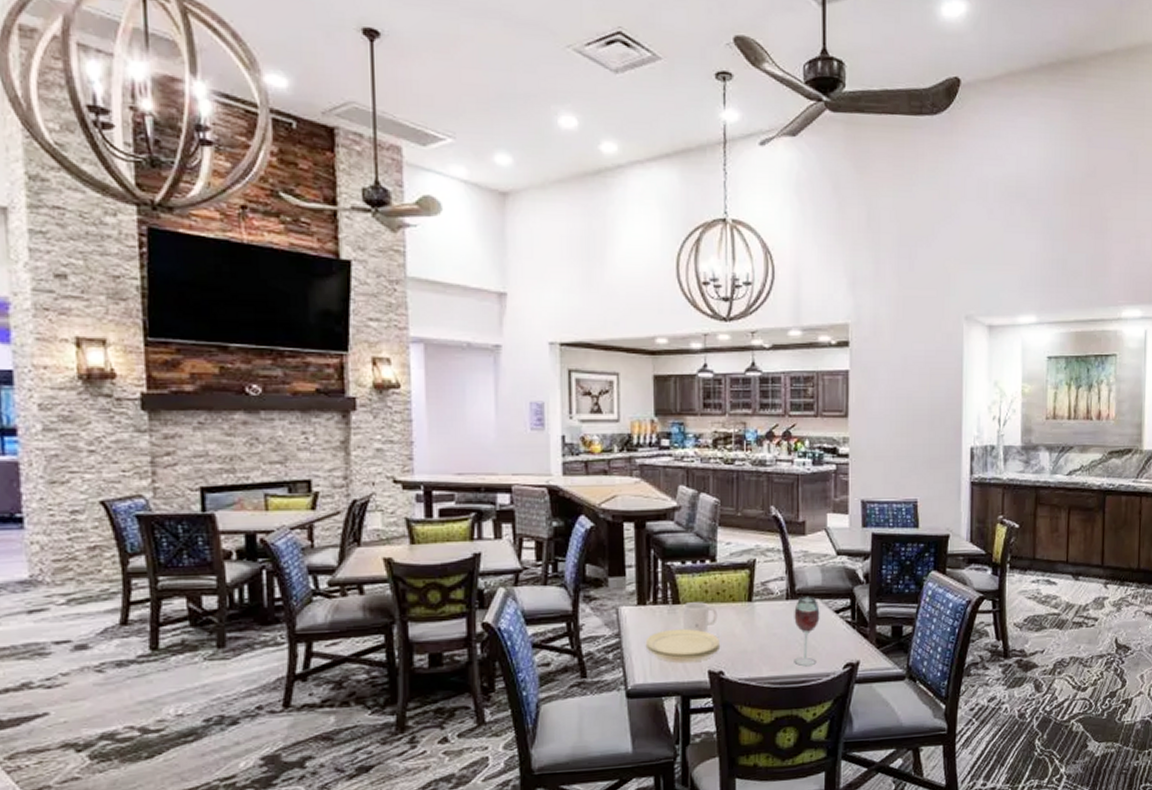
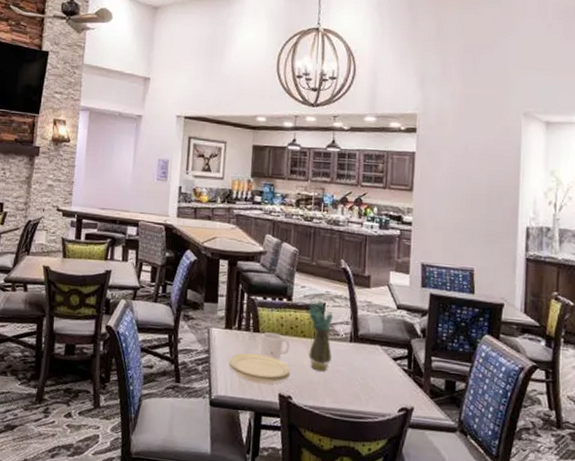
vase: none [735,556,766,638] -> present [307,298,333,371]
wineglass: present [794,596,820,667] -> none [353,341,379,405]

